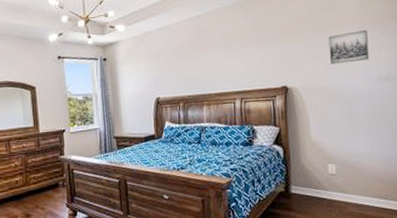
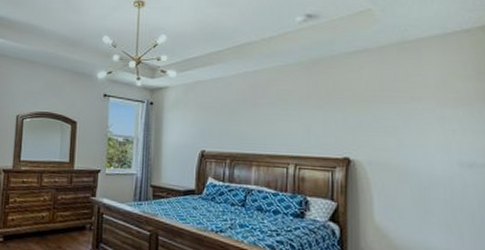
wall art: present [328,30,369,65] -> none [402,108,449,142]

